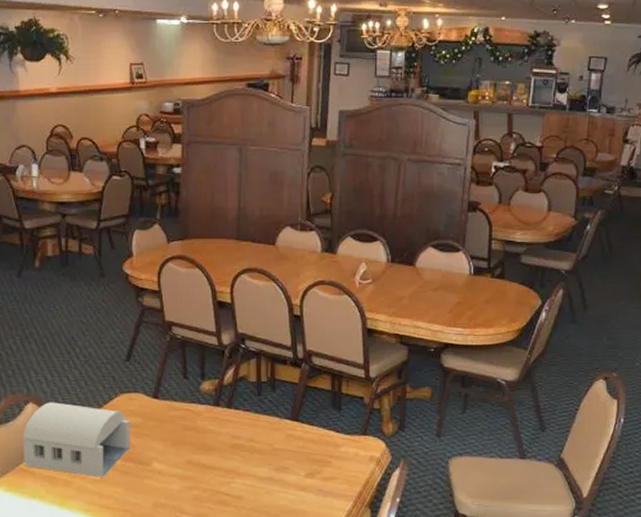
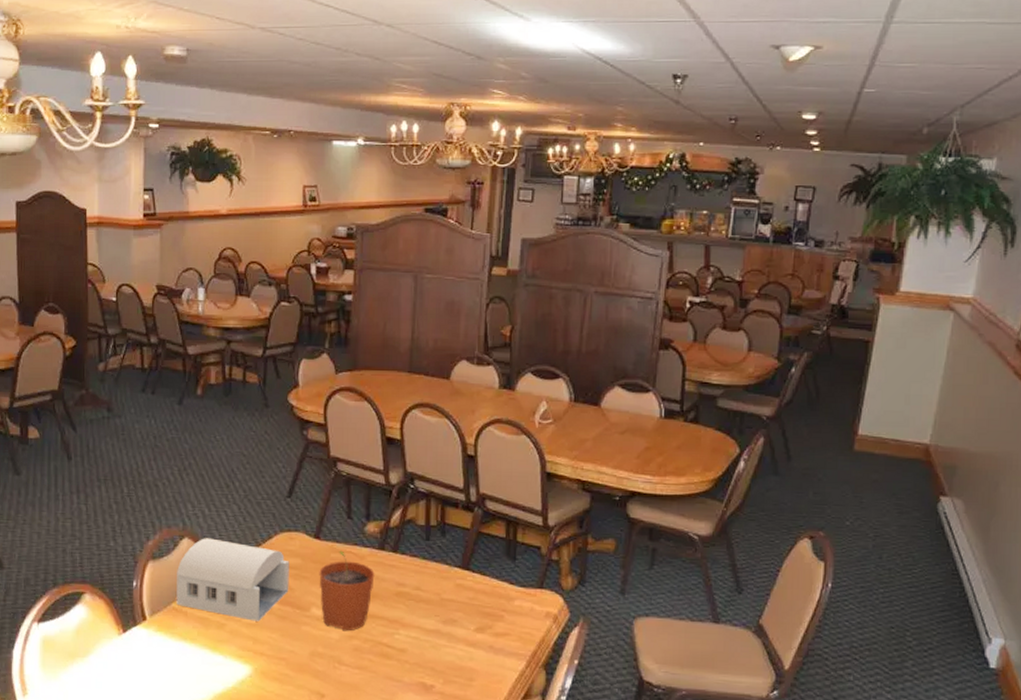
plant pot: none [158,408,211,483] -> present [319,550,375,631]

